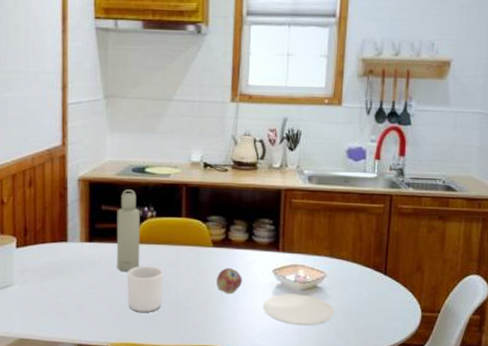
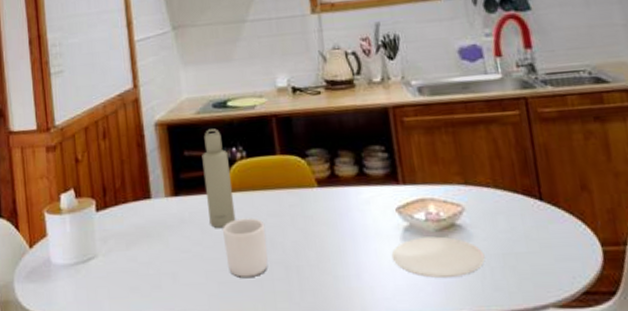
fruit: present [216,268,242,294] -> none [329,211,361,245]

